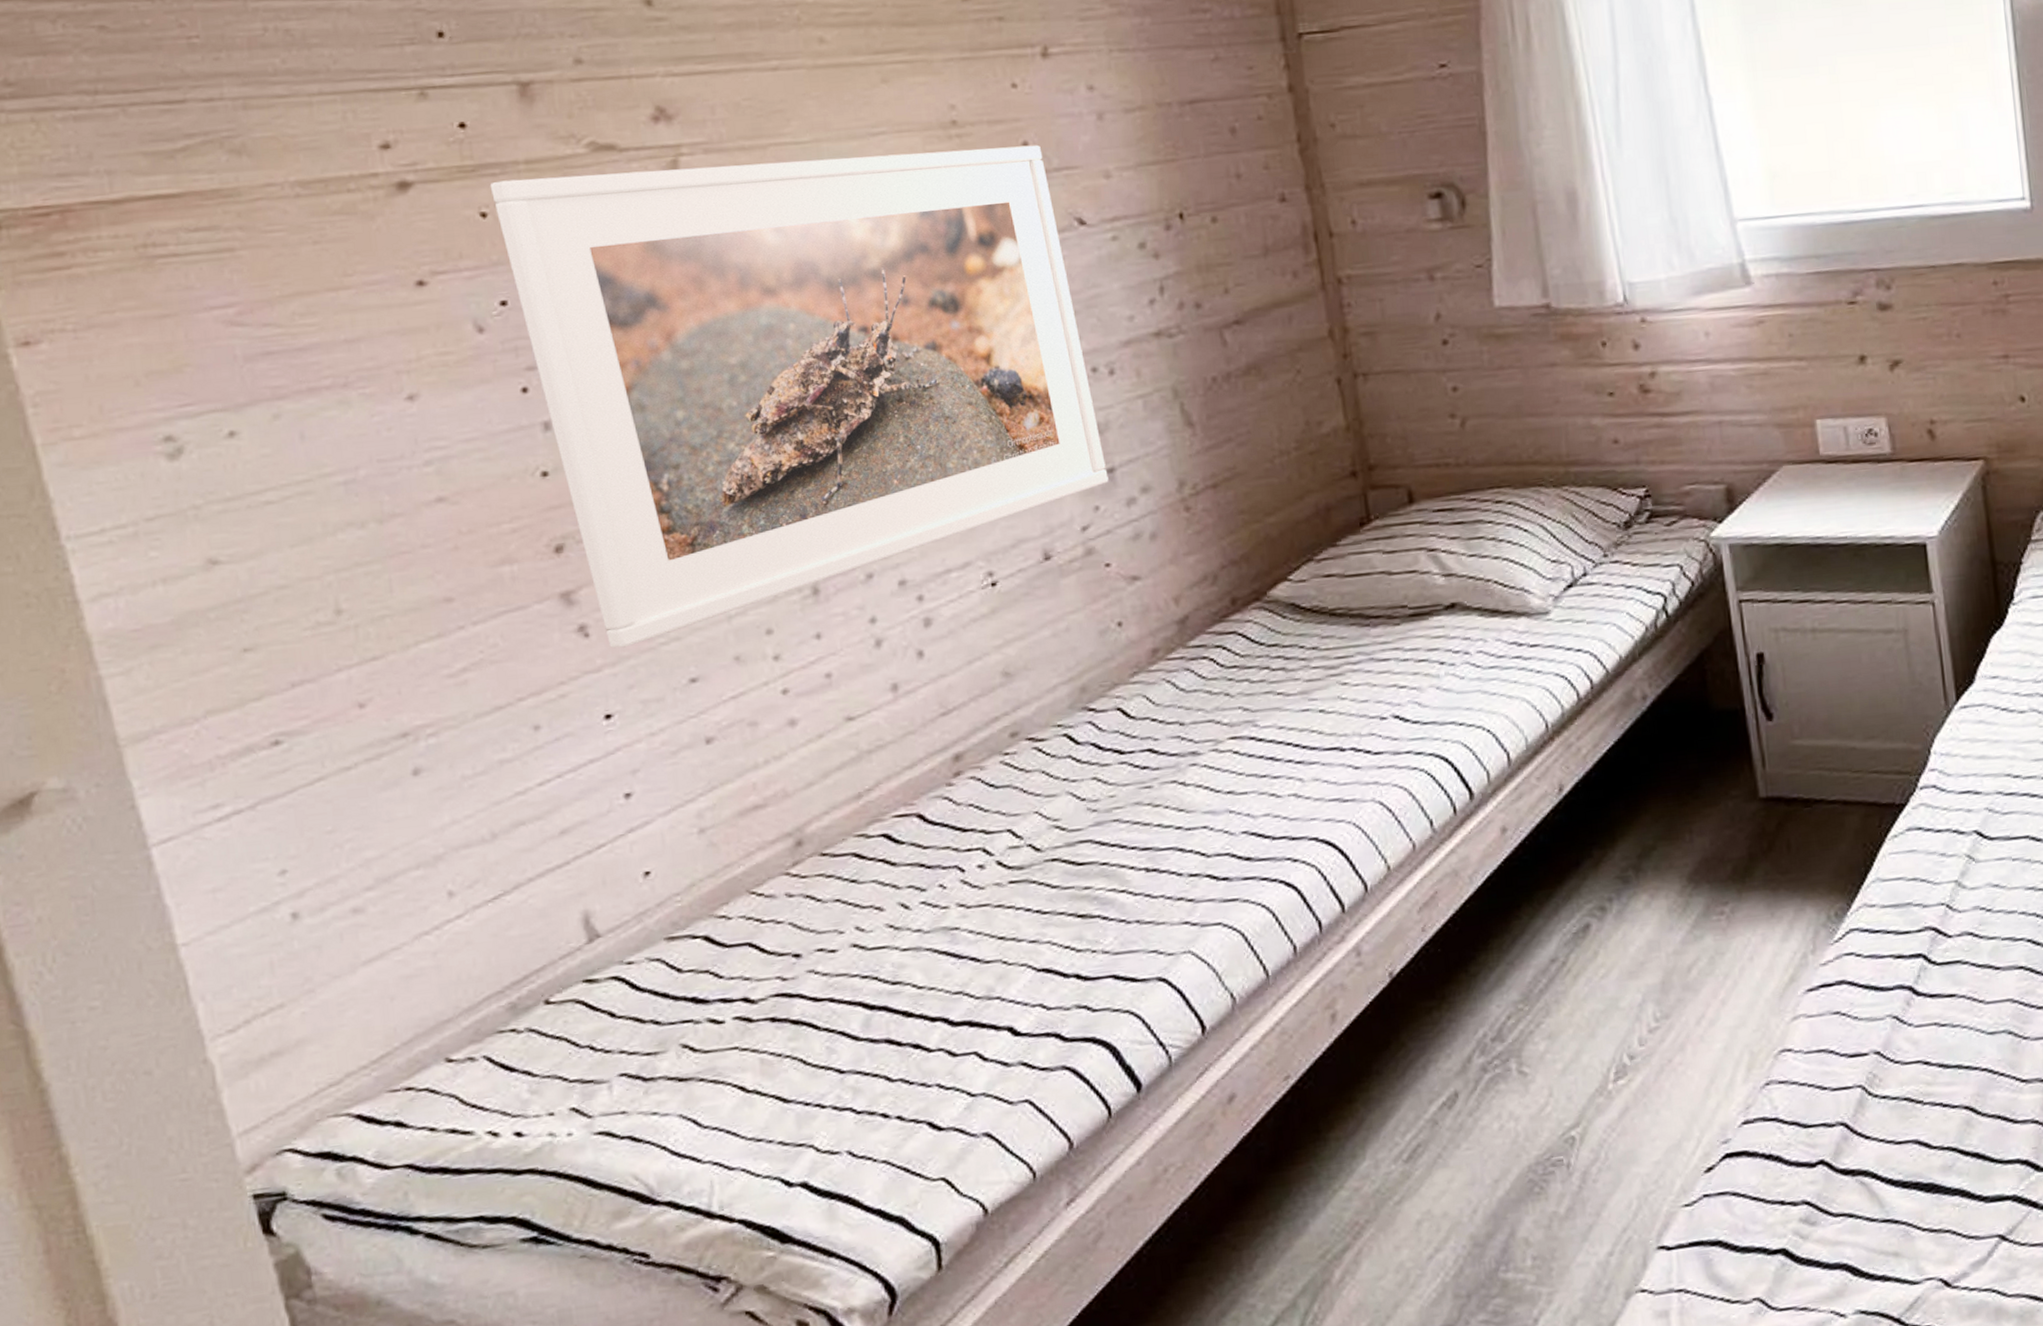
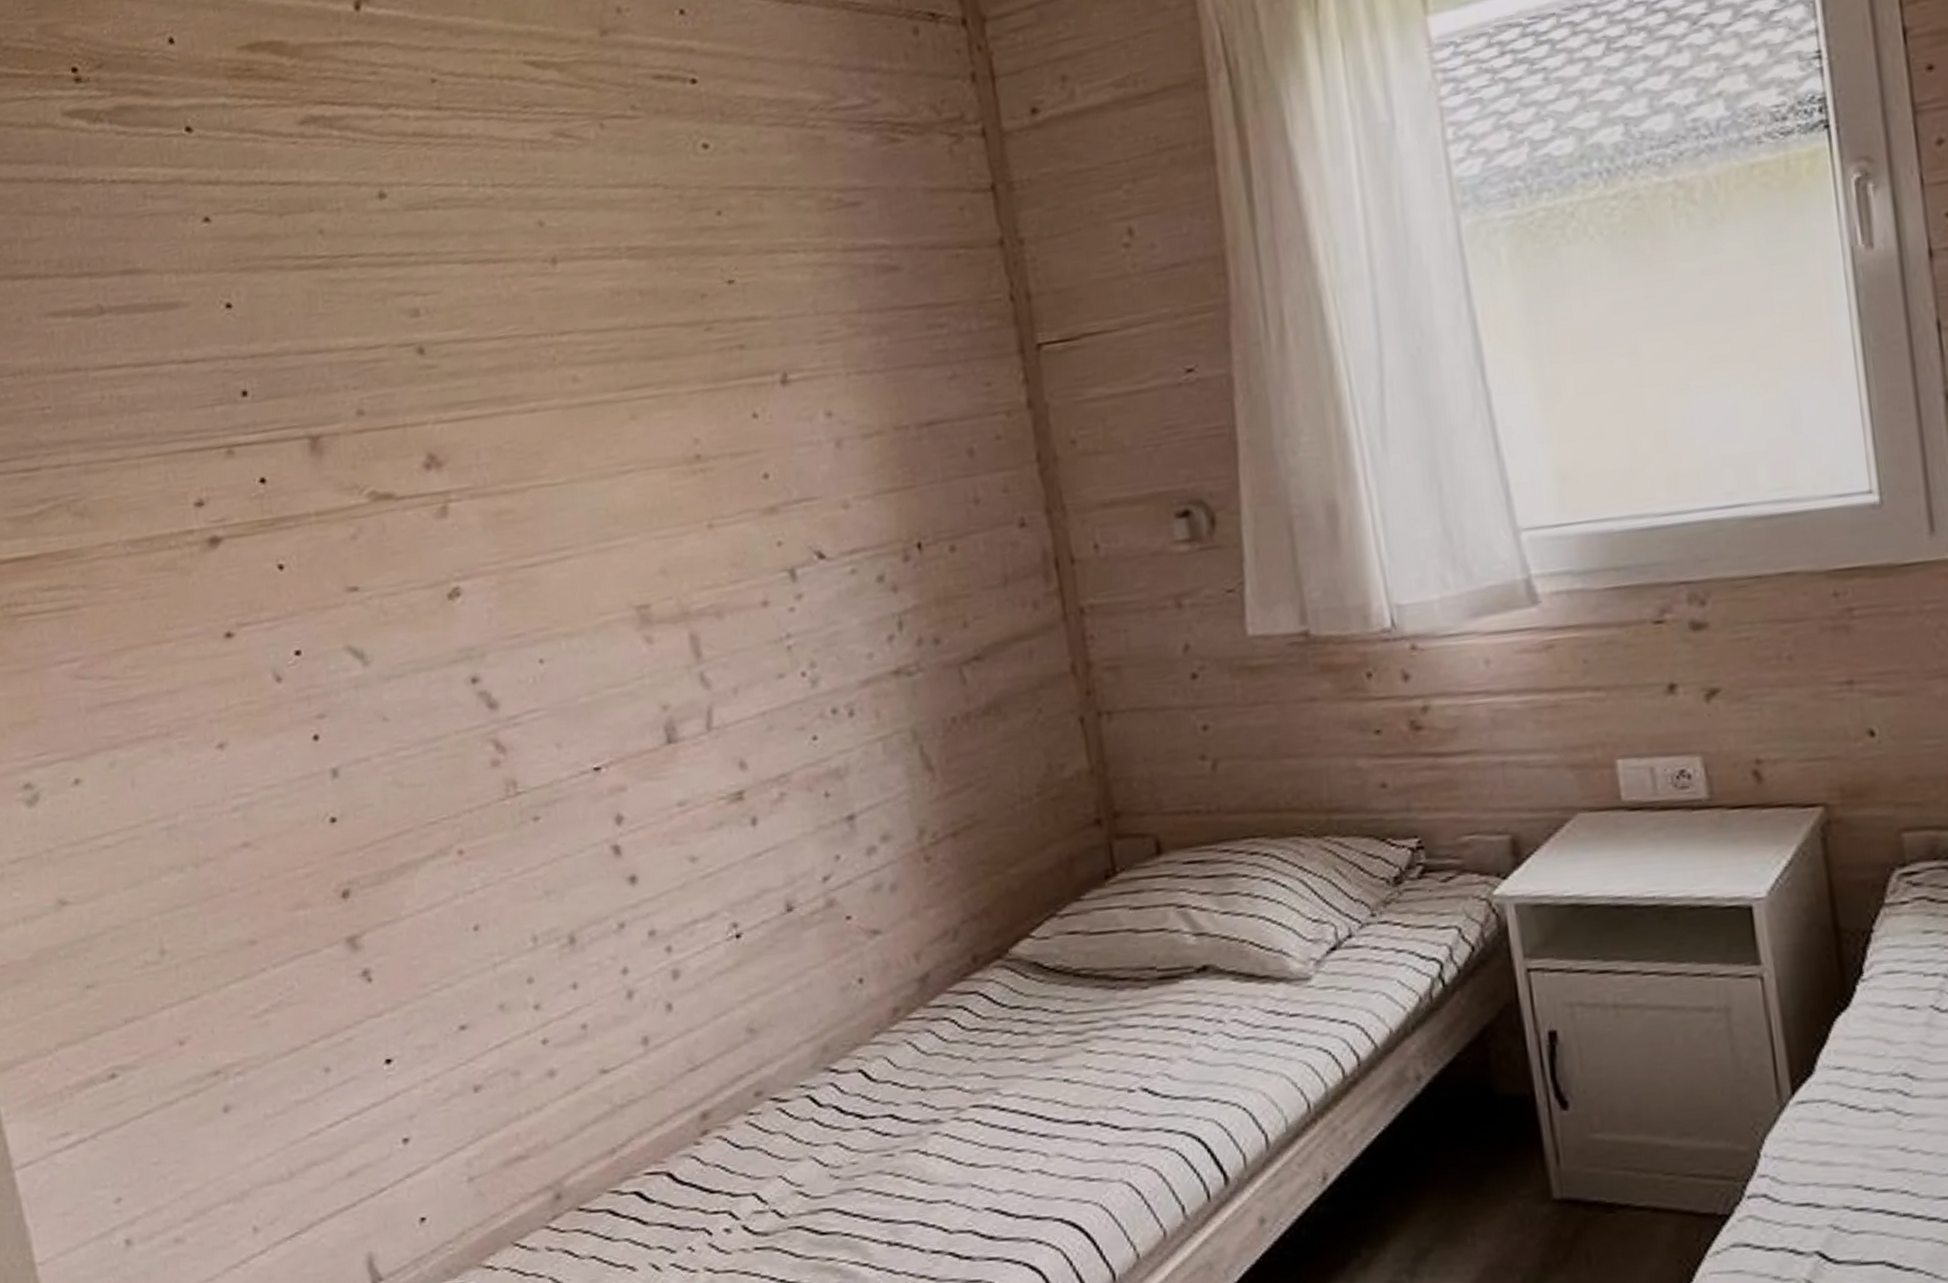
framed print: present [489,144,1109,649] -> none [286,476,849,994]

